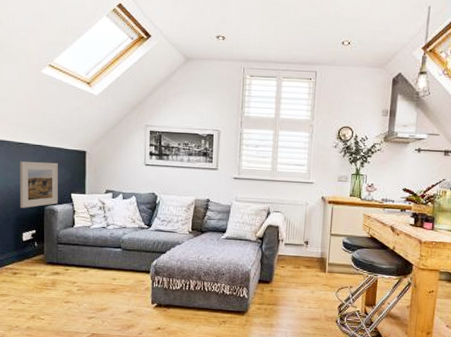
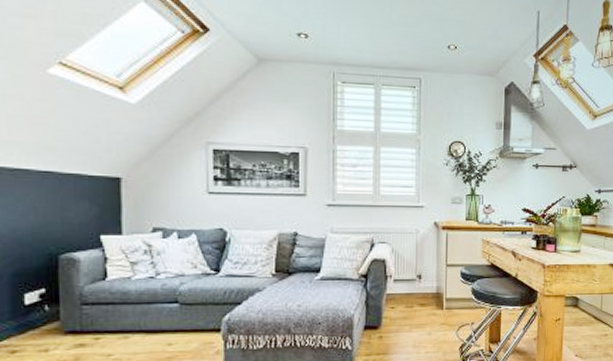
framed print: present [19,161,58,208] -> none [15,193,80,259]

